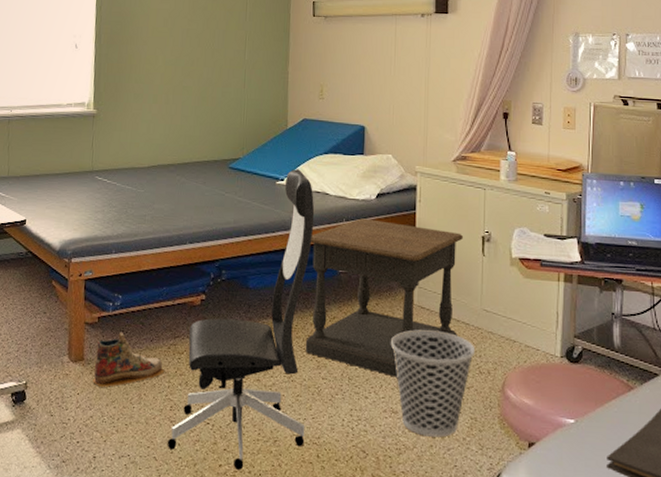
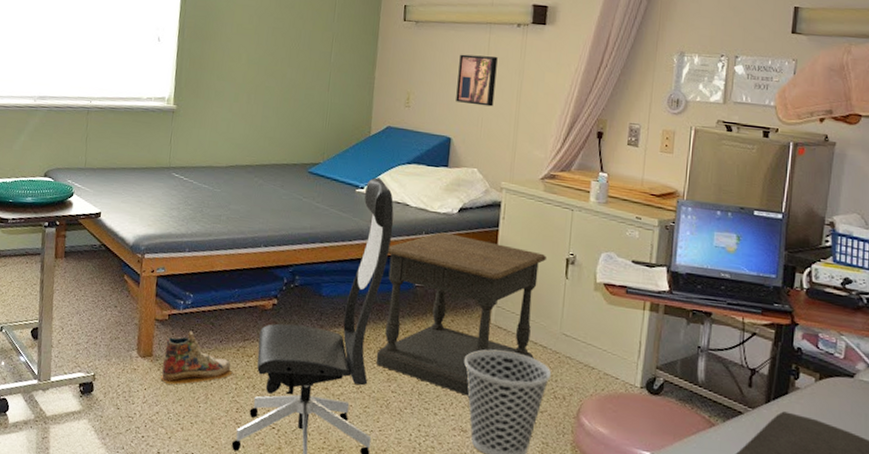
wall art: none [367,45,405,94] -> present [456,54,498,107]

